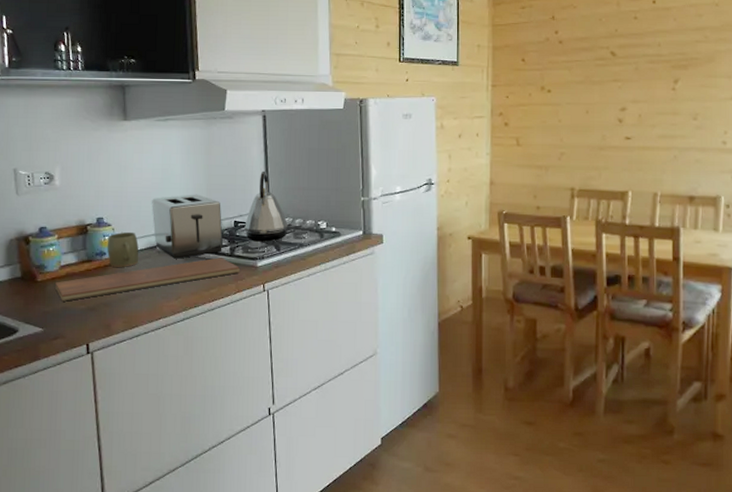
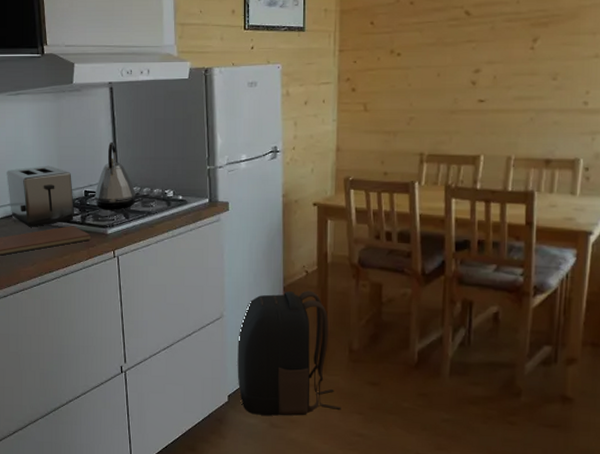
backpack: none [391,326,497,459] -> present [237,291,341,416]

